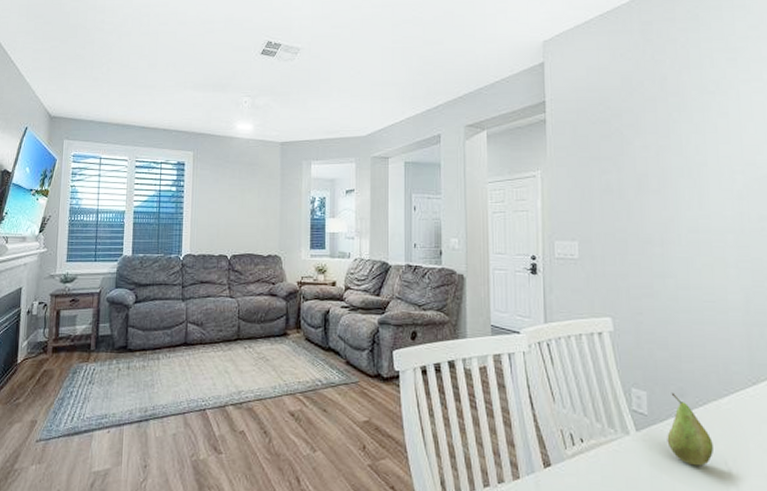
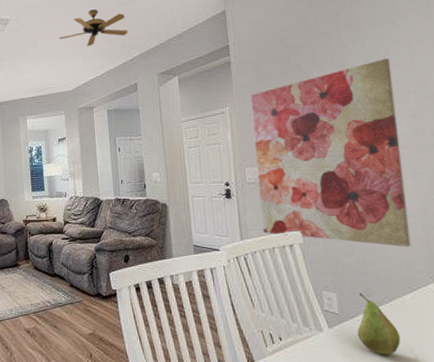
ceiling fan: none [356,46,435,88] -> present [59,9,128,47]
wall art: none [565,132,731,344] -> present [250,58,411,247]

